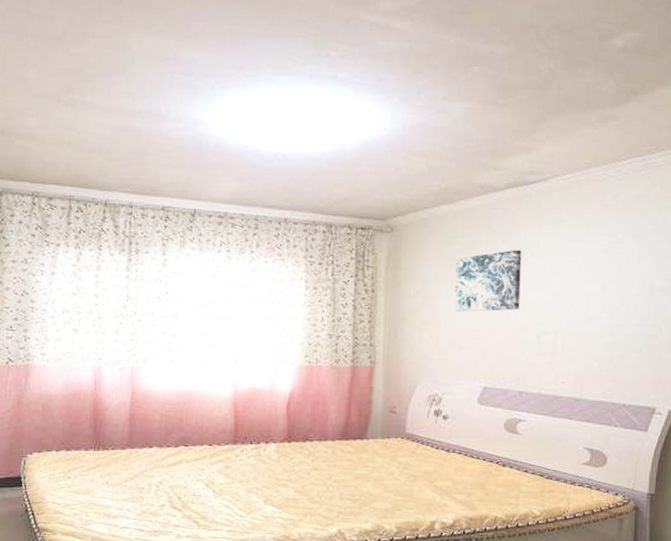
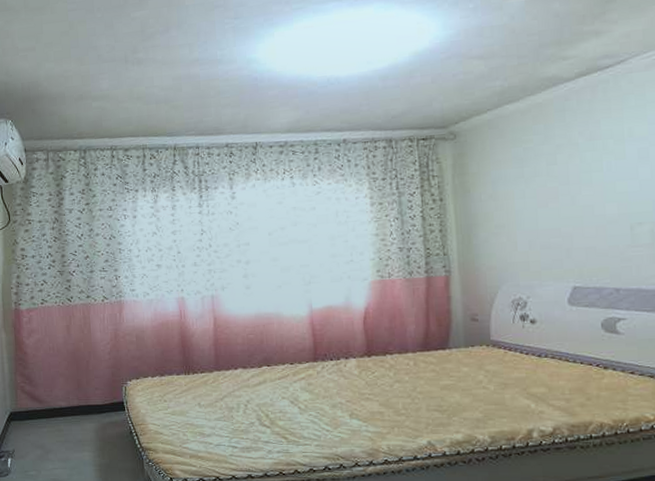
wall art: present [454,249,522,312] -> none [529,139,607,211]

